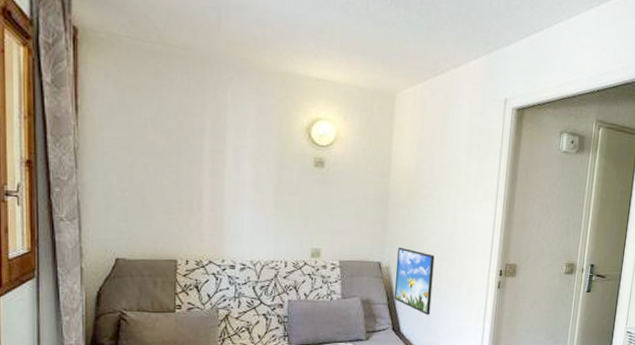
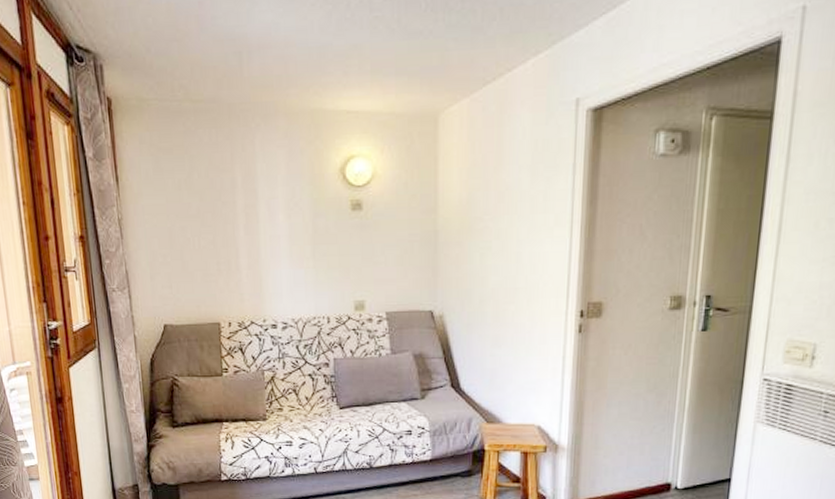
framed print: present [394,247,435,315] -> none [450,291,497,368]

